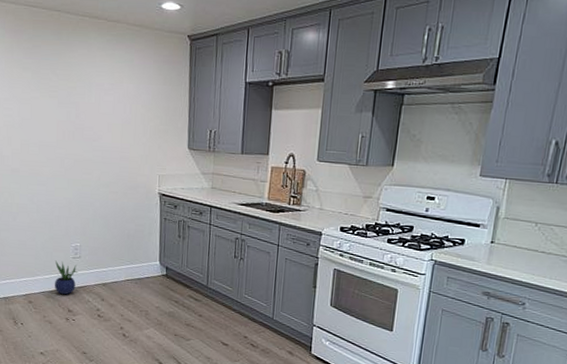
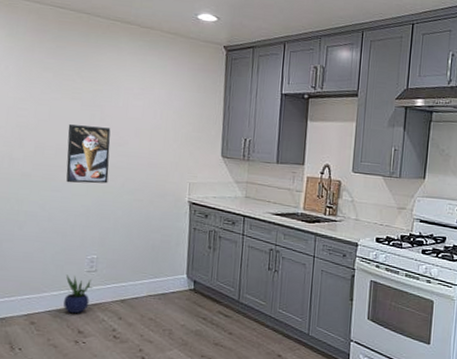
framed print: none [48,122,86,178] -> present [66,124,111,184]

